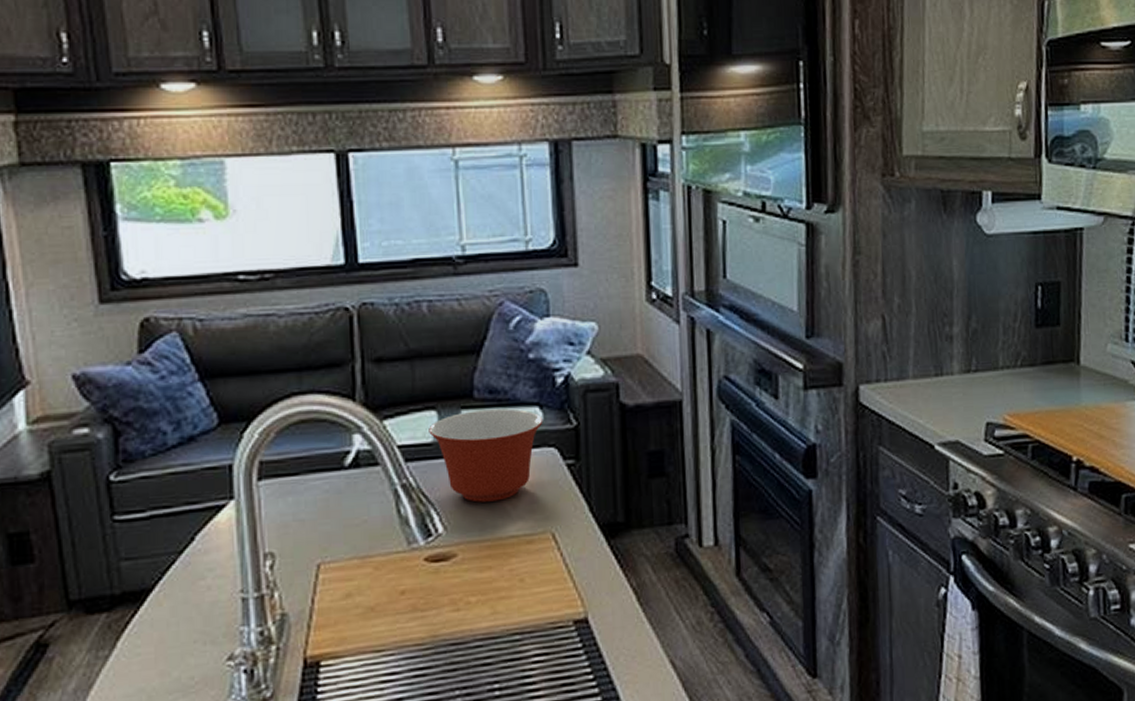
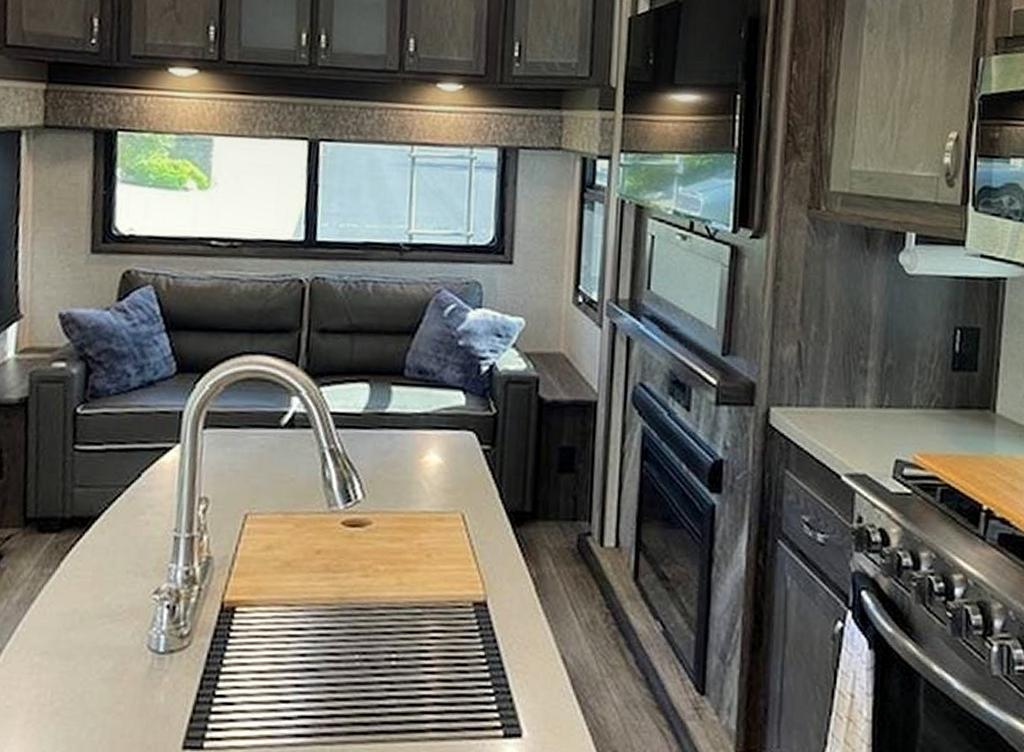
mixing bowl: present [428,408,543,503] -> none [360,388,466,476]

